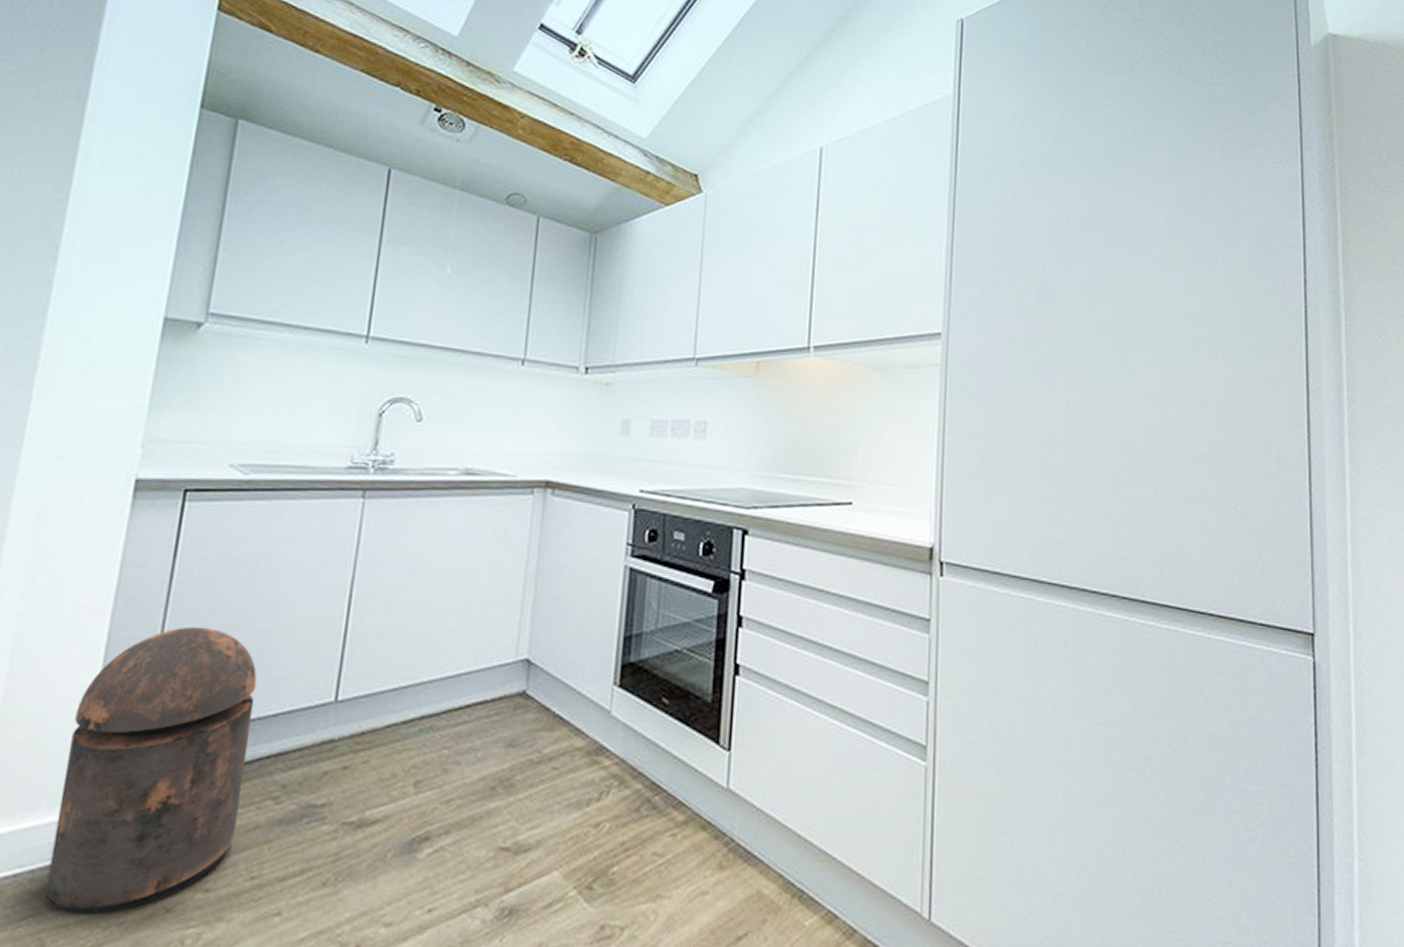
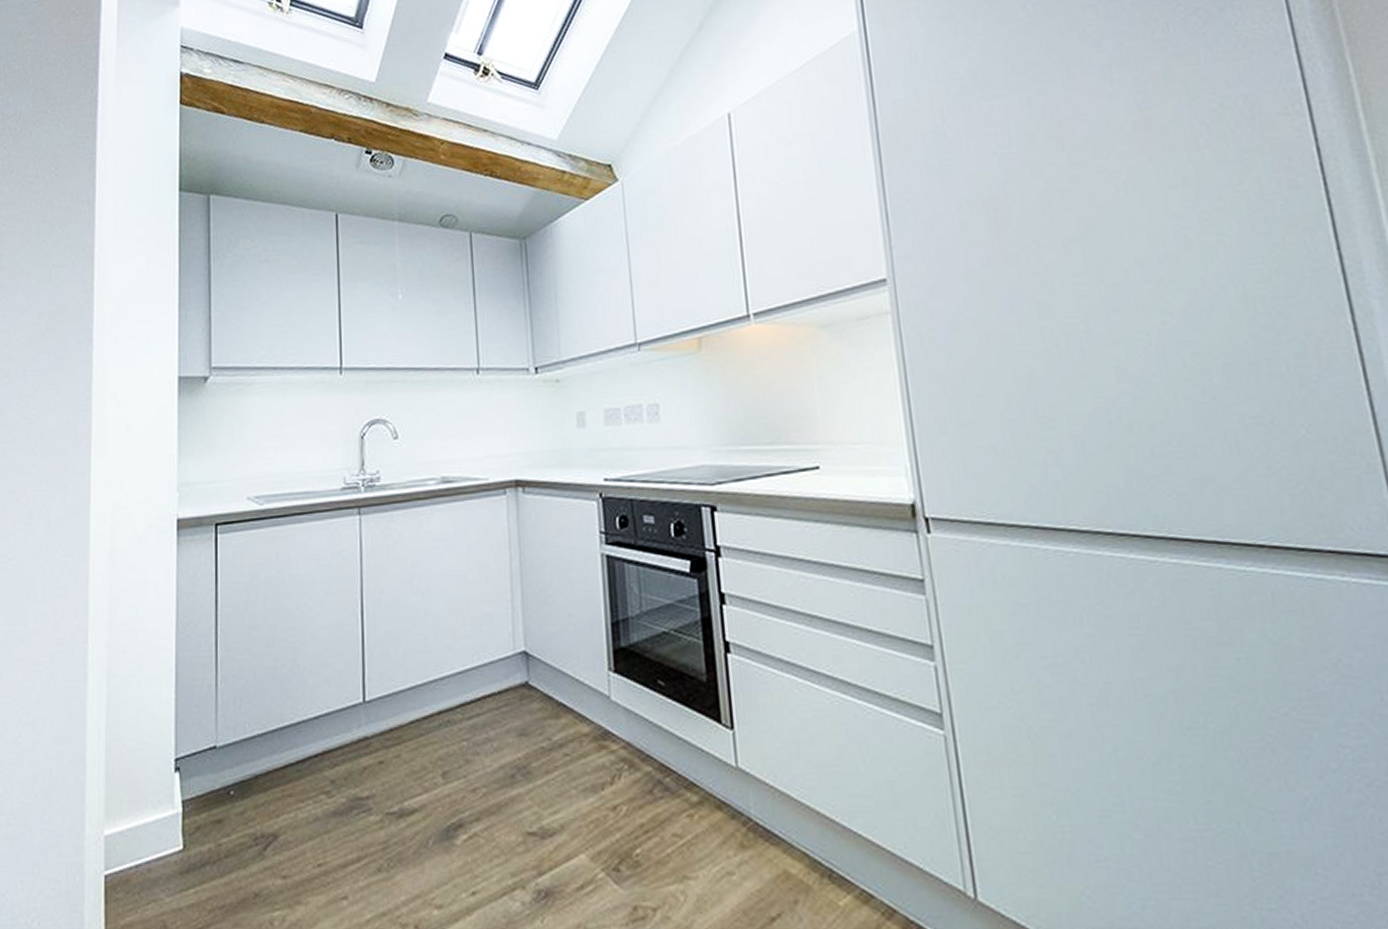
trash can: present [45,626,257,914] -> none [160,643,300,899]

